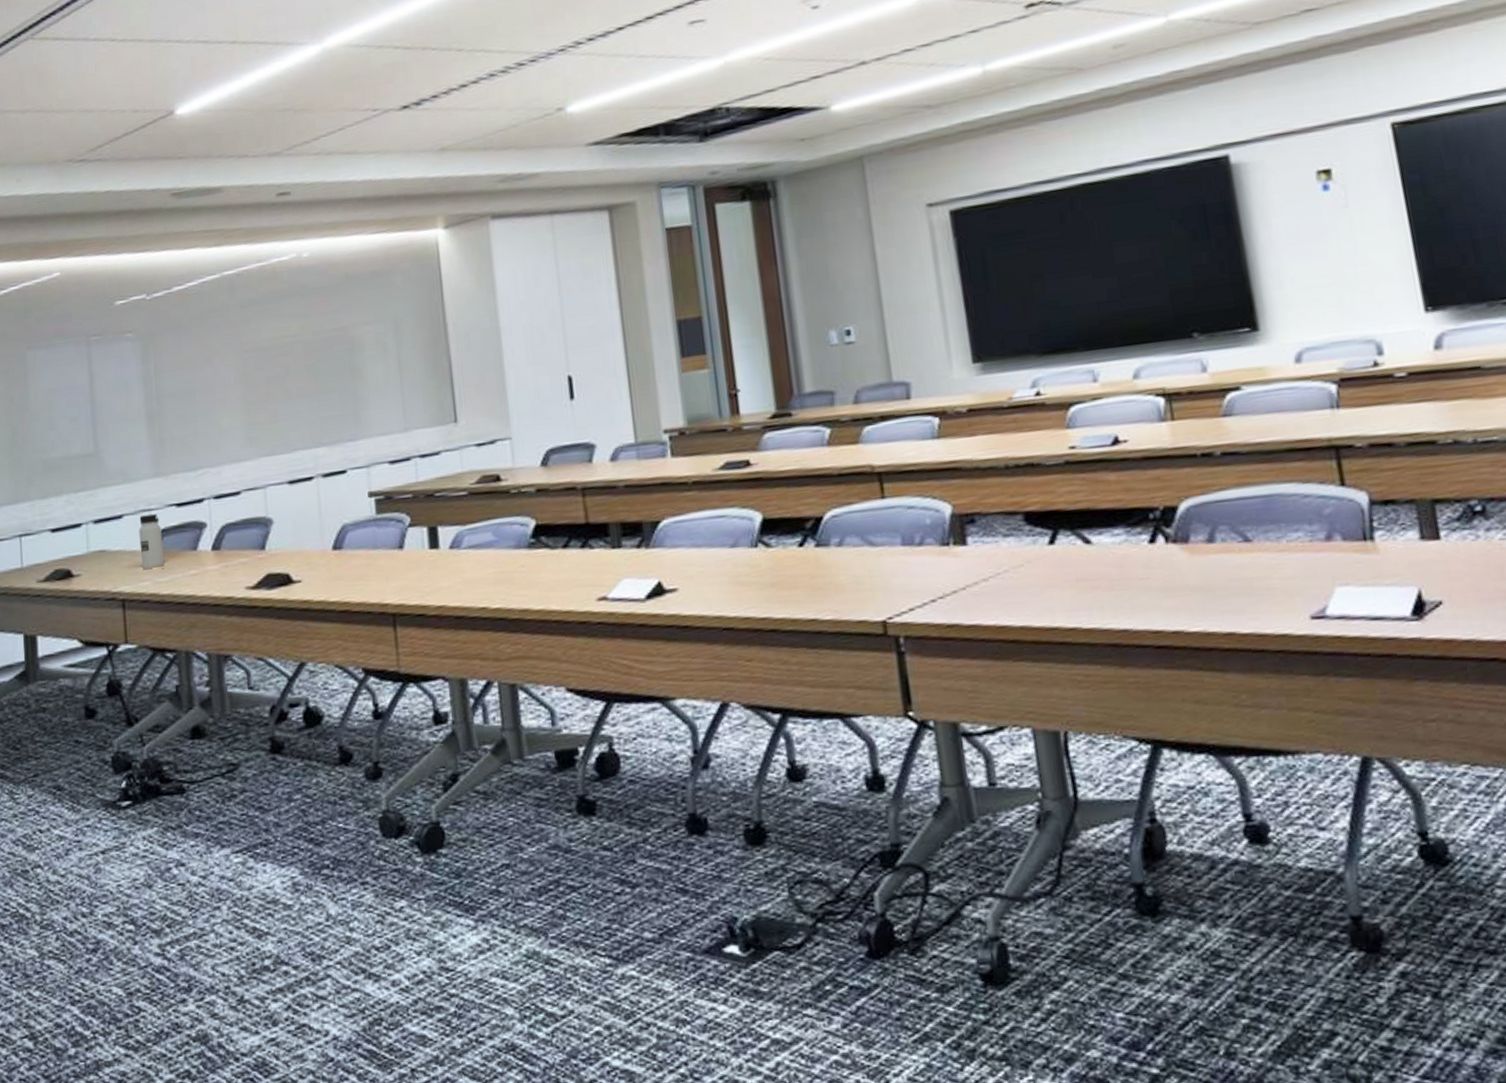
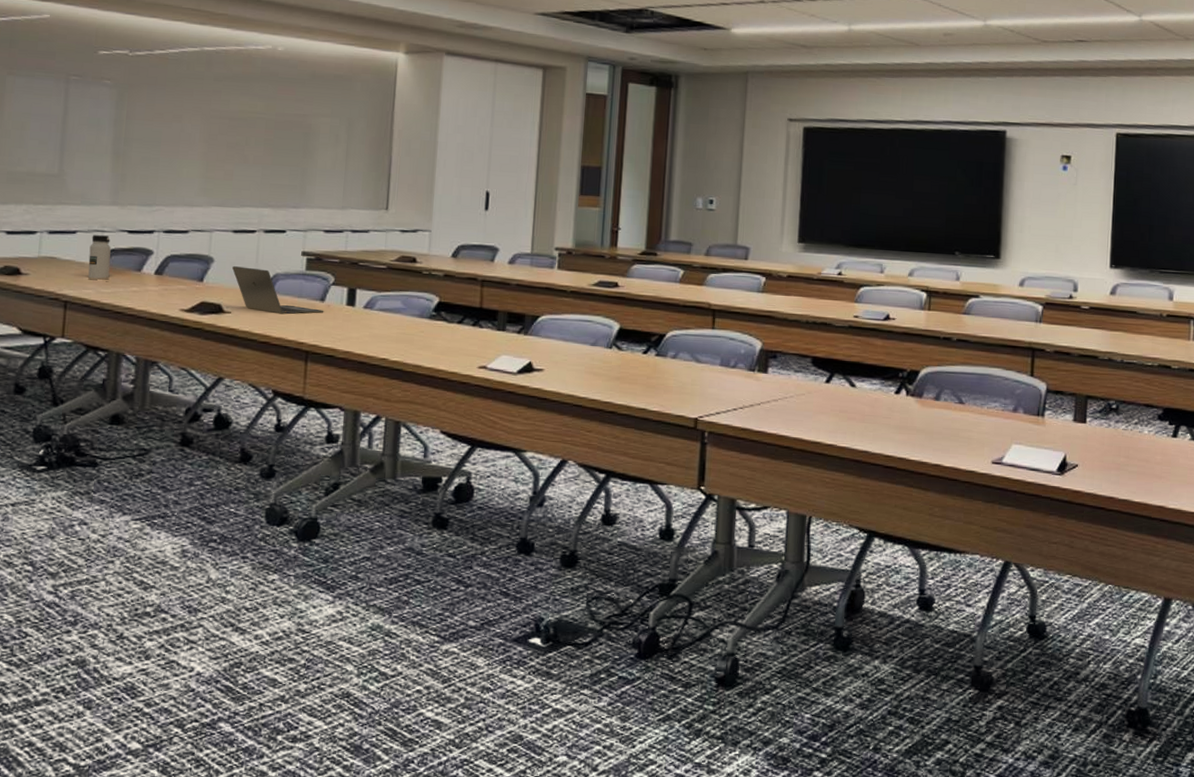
laptop: none [293,521,405,574] -> present [231,266,324,315]

